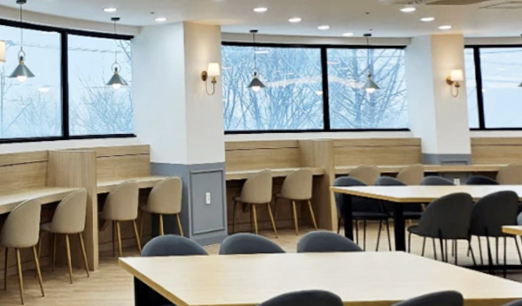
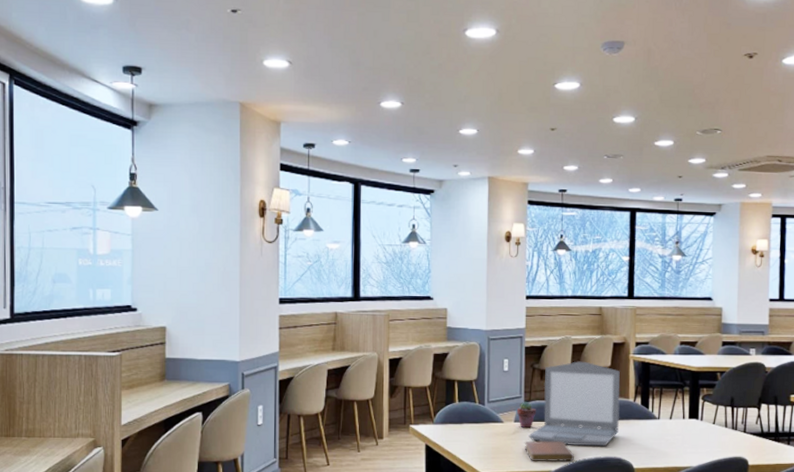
potted succulent: none [220,233,240,261] -> present [516,401,536,428]
notebook: none [230,273,280,295] -> present [524,440,574,462]
laptop: none [234,194,325,279] -> present [529,361,620,447]

